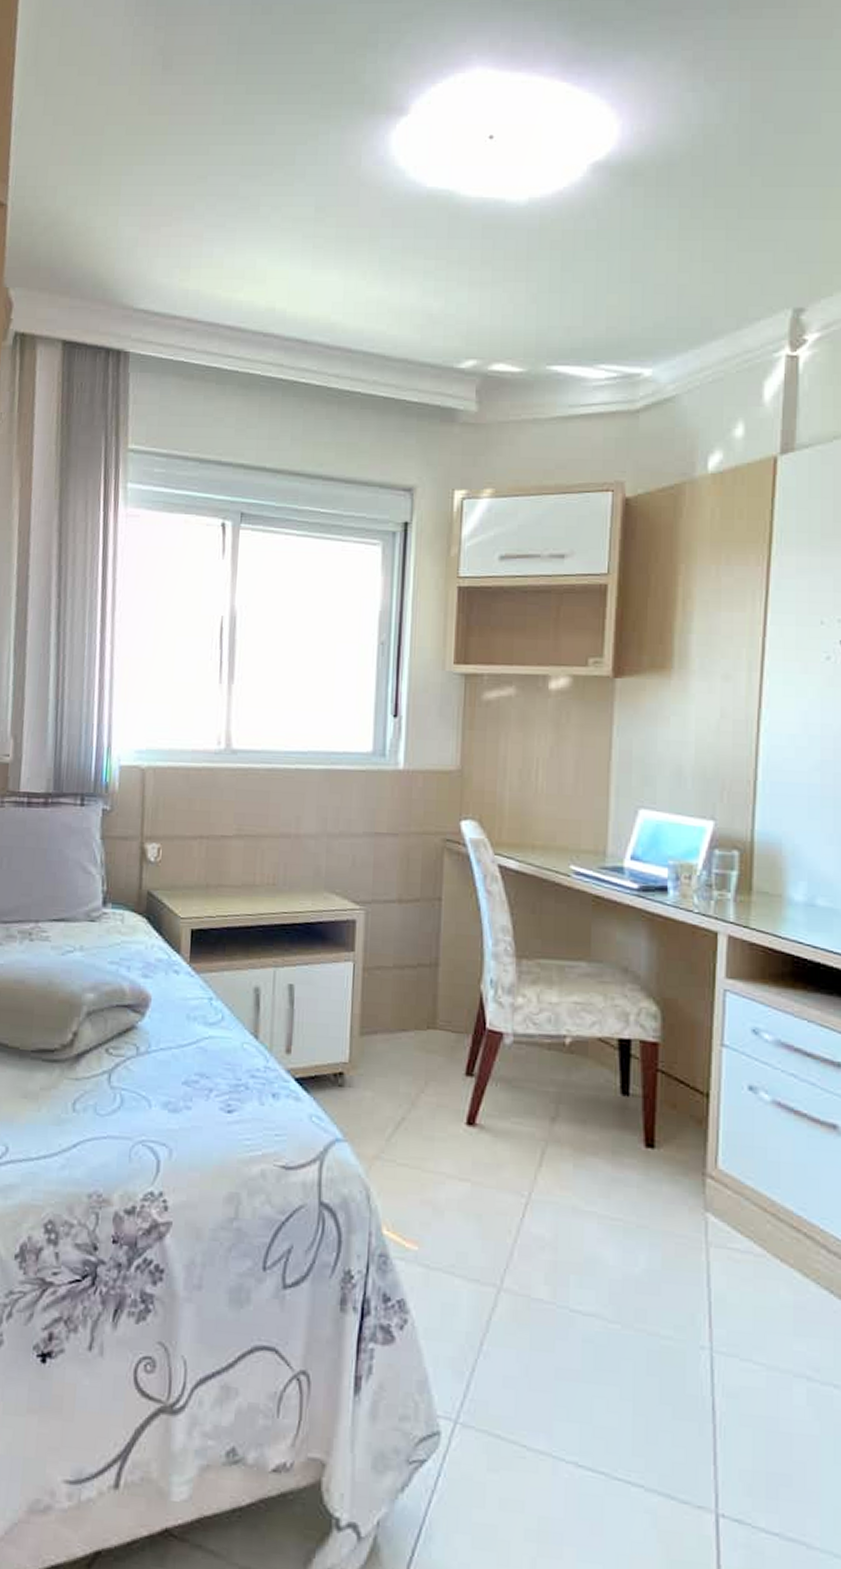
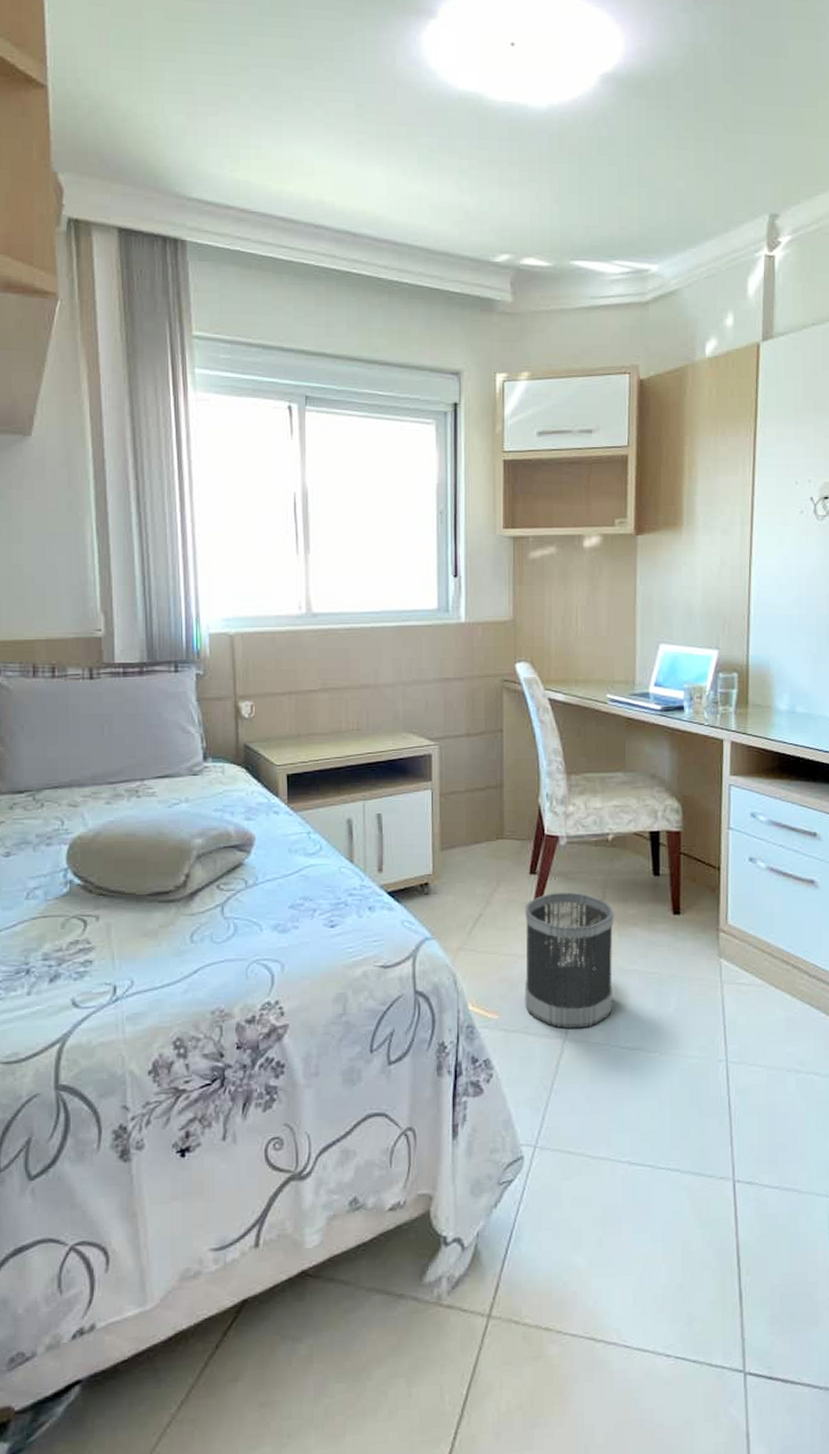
wastebasket: none [452,1102,569,1278] -> present [524,892,614,1029]

